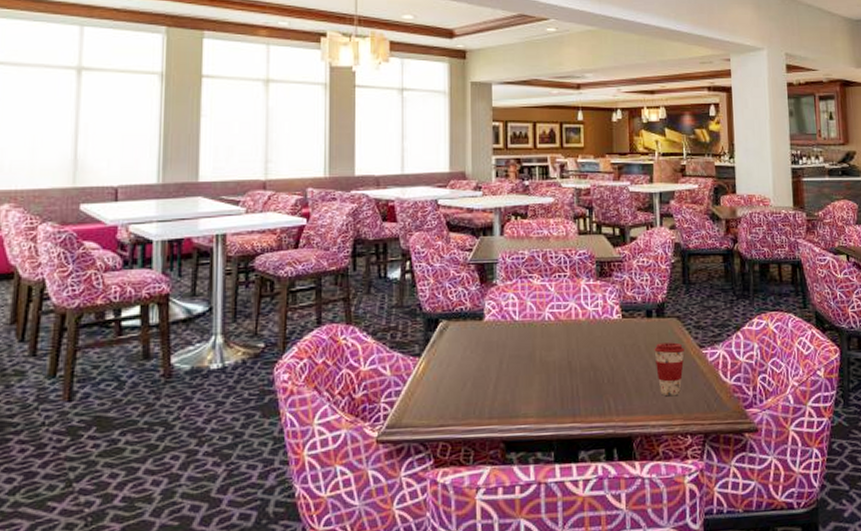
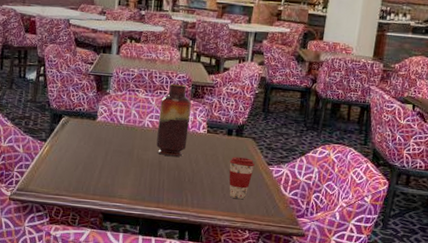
vase: none [561,262,600,353] -> present [156,83,191,157]

